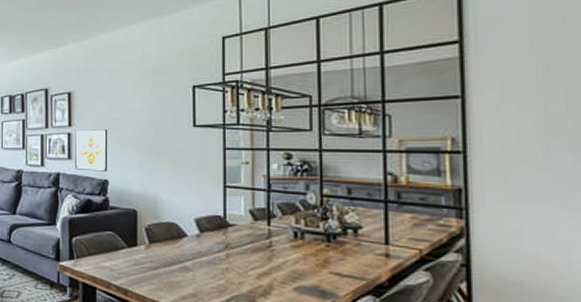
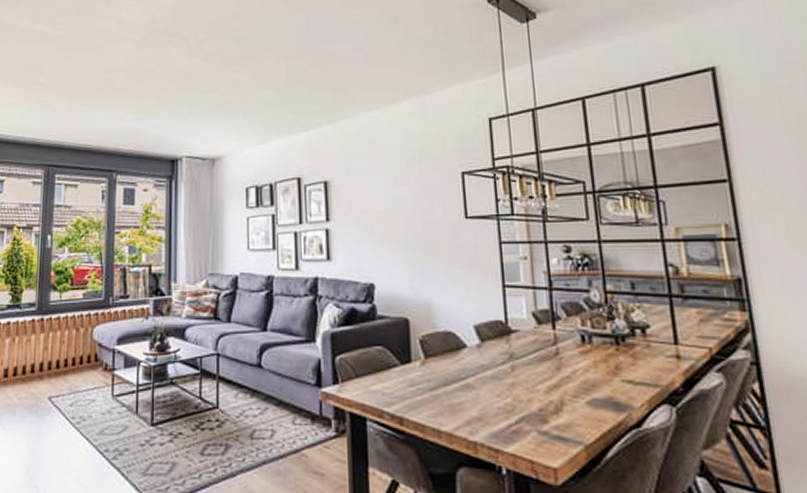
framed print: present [75,129,108,172] -> none [334,224,373,274]

